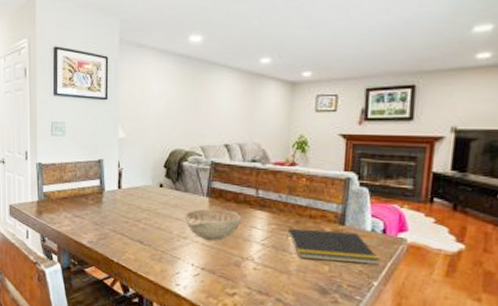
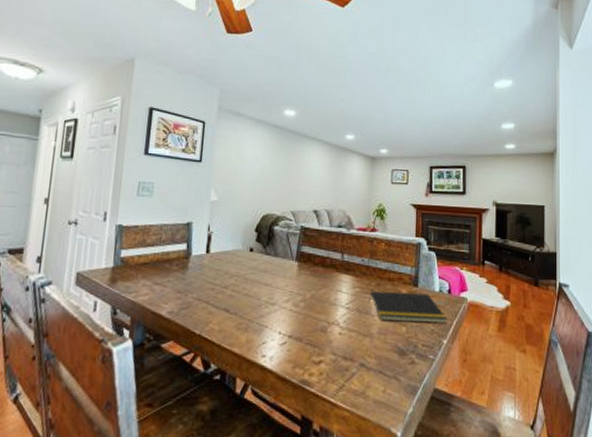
decorative bowl: present [184,209,242,241] -> none [273,273,329,306]

